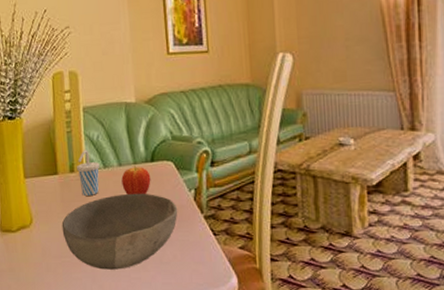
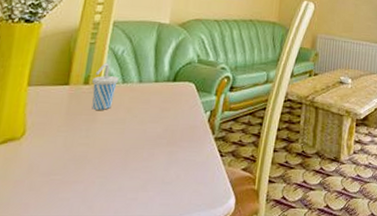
bowl: present [61,193,178,270] -> none [58,110,191,189]
fruit: present [121,166,151,195] -> none [138,84,170,114]

